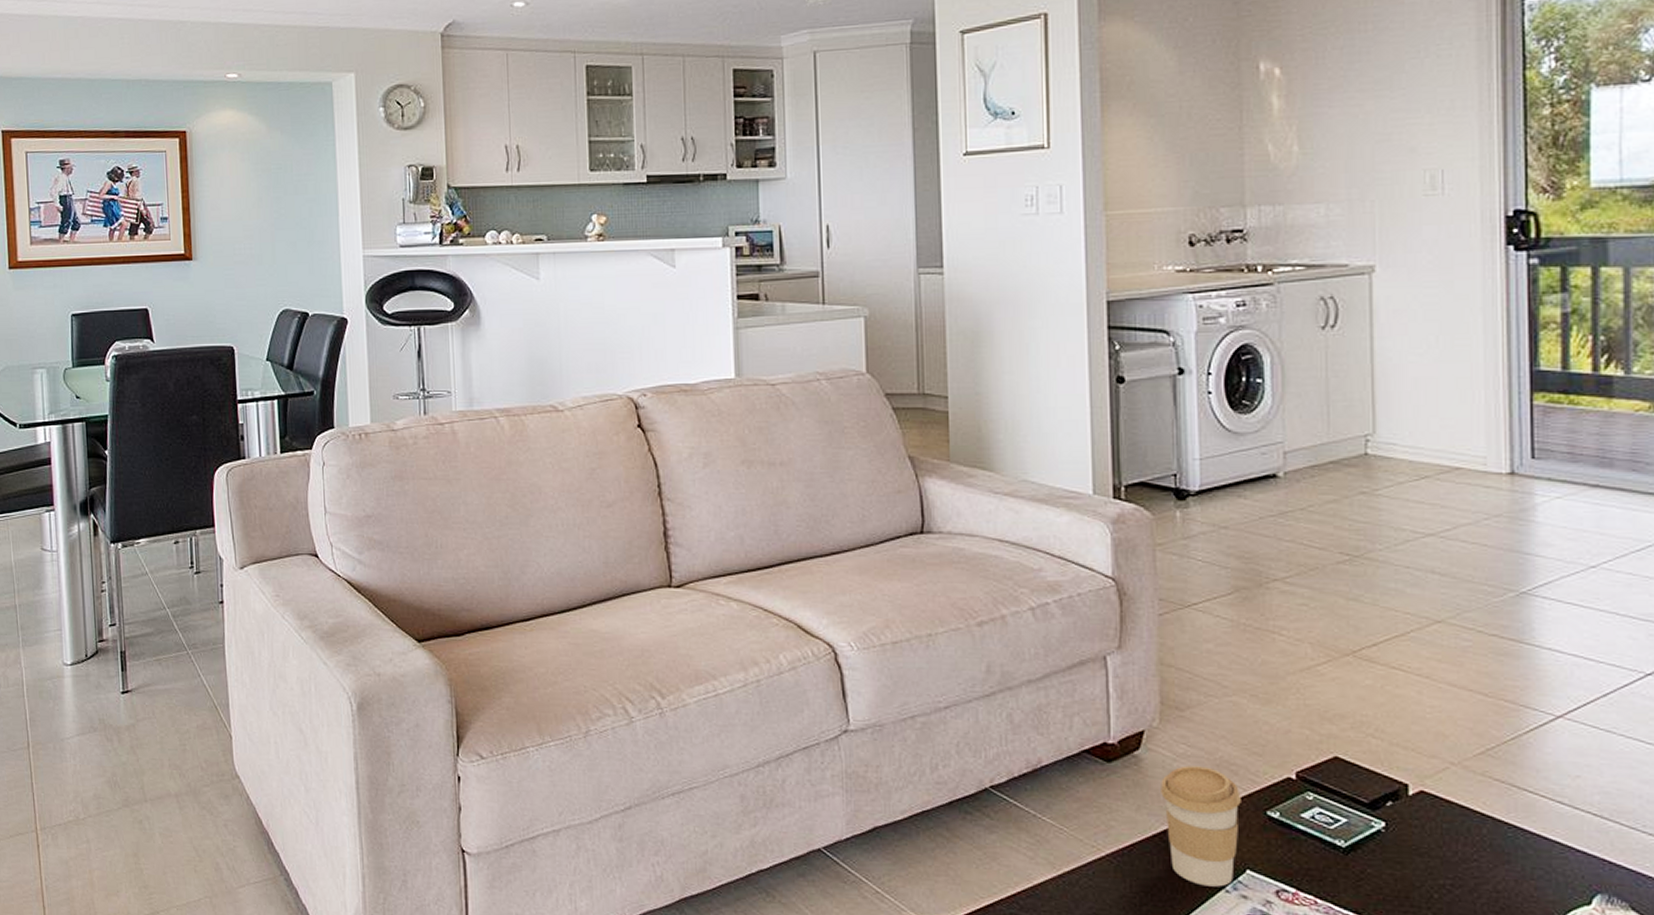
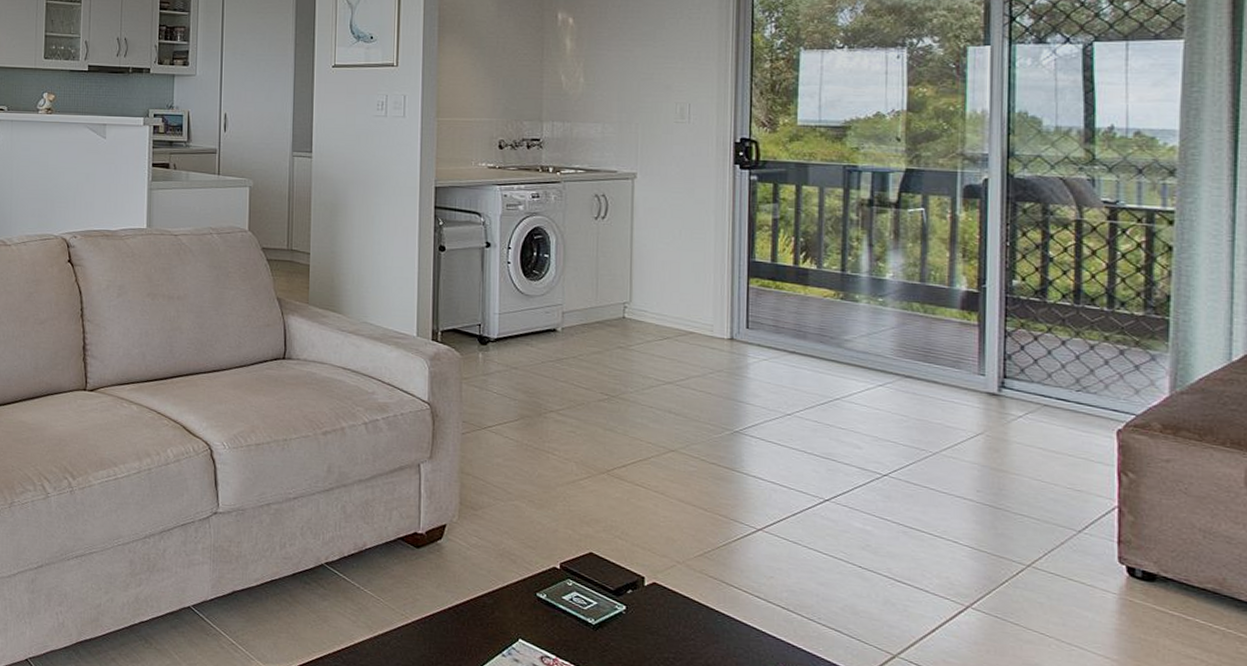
coffee cup: present [1161,765,1241,887] -> none [456,554,518,652]

